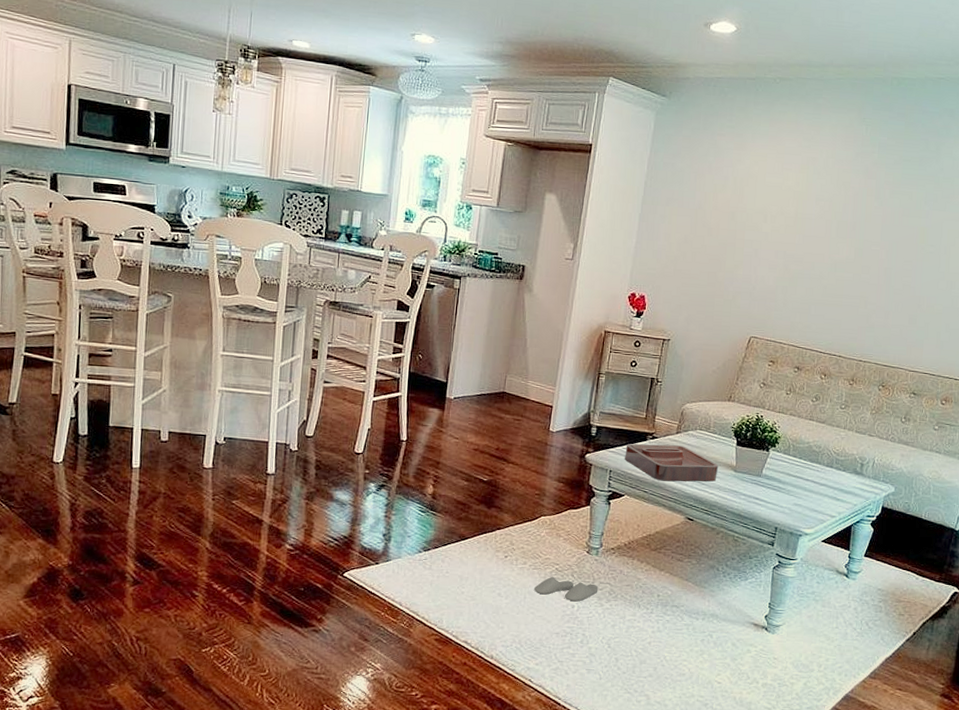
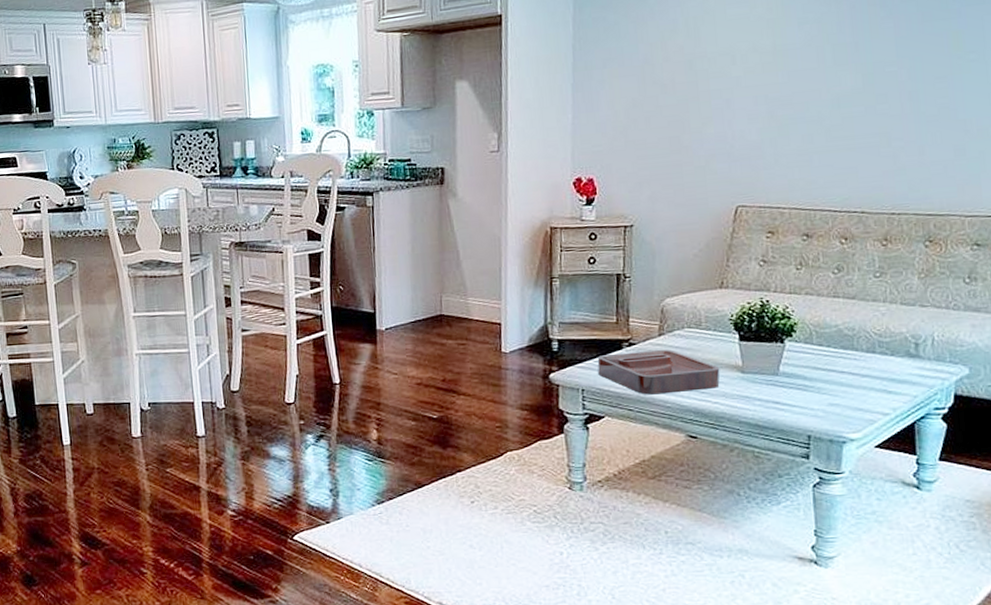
slippers: present [534,576,599,602] -> none [511,520,590,548]

